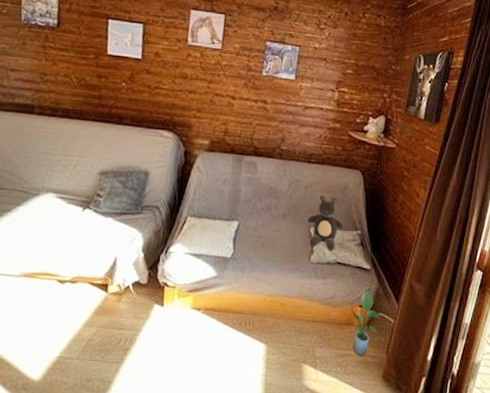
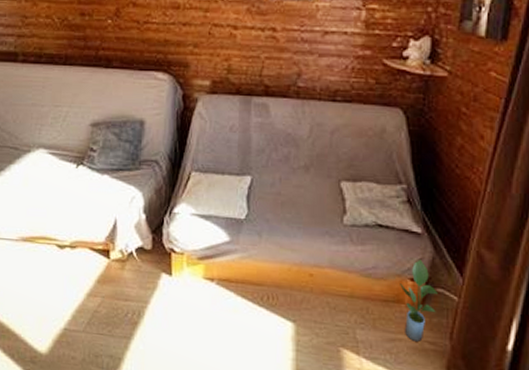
teddy bear: present [307,195,345,251] -> none [336,141,385,211]

